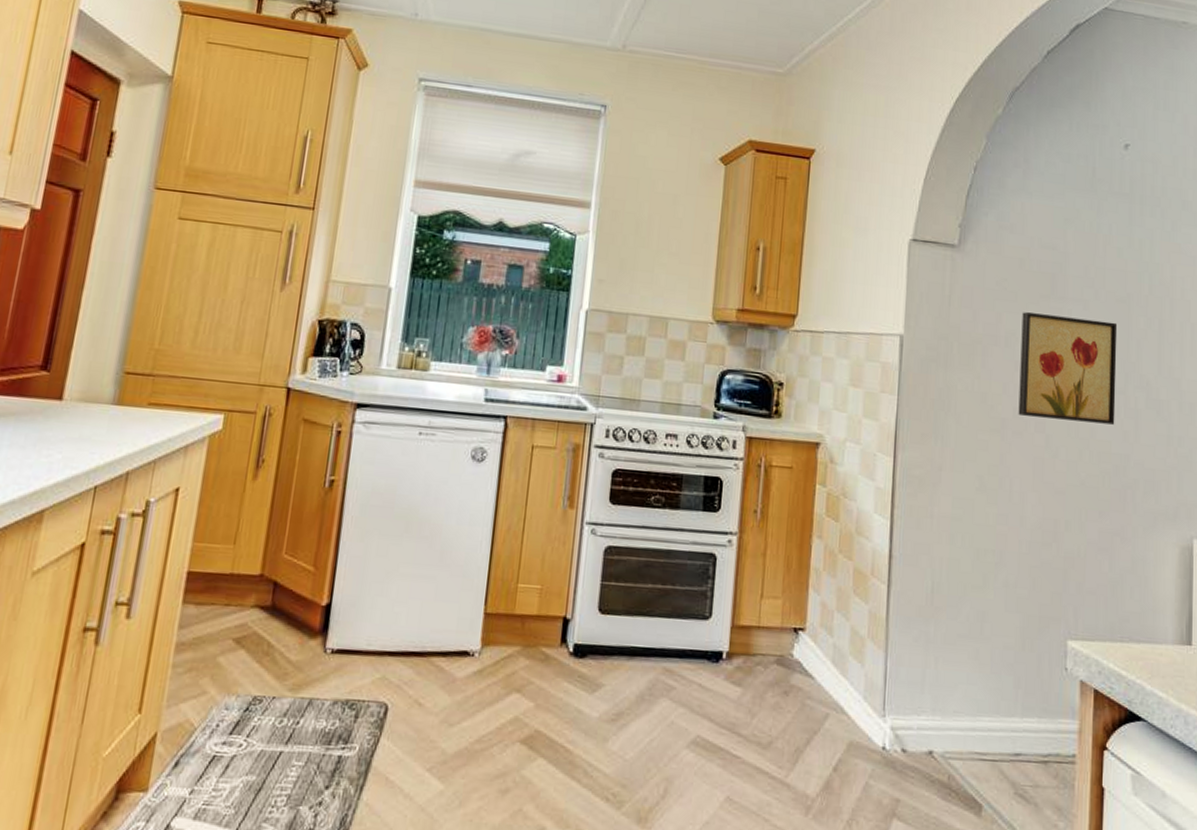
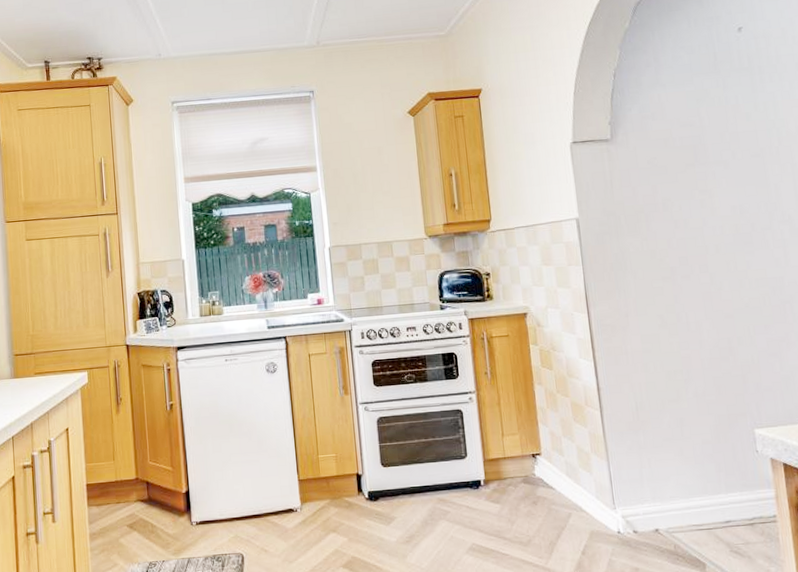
wall art: present [1018,312,1118,425] -> none [673,174,767,262]

